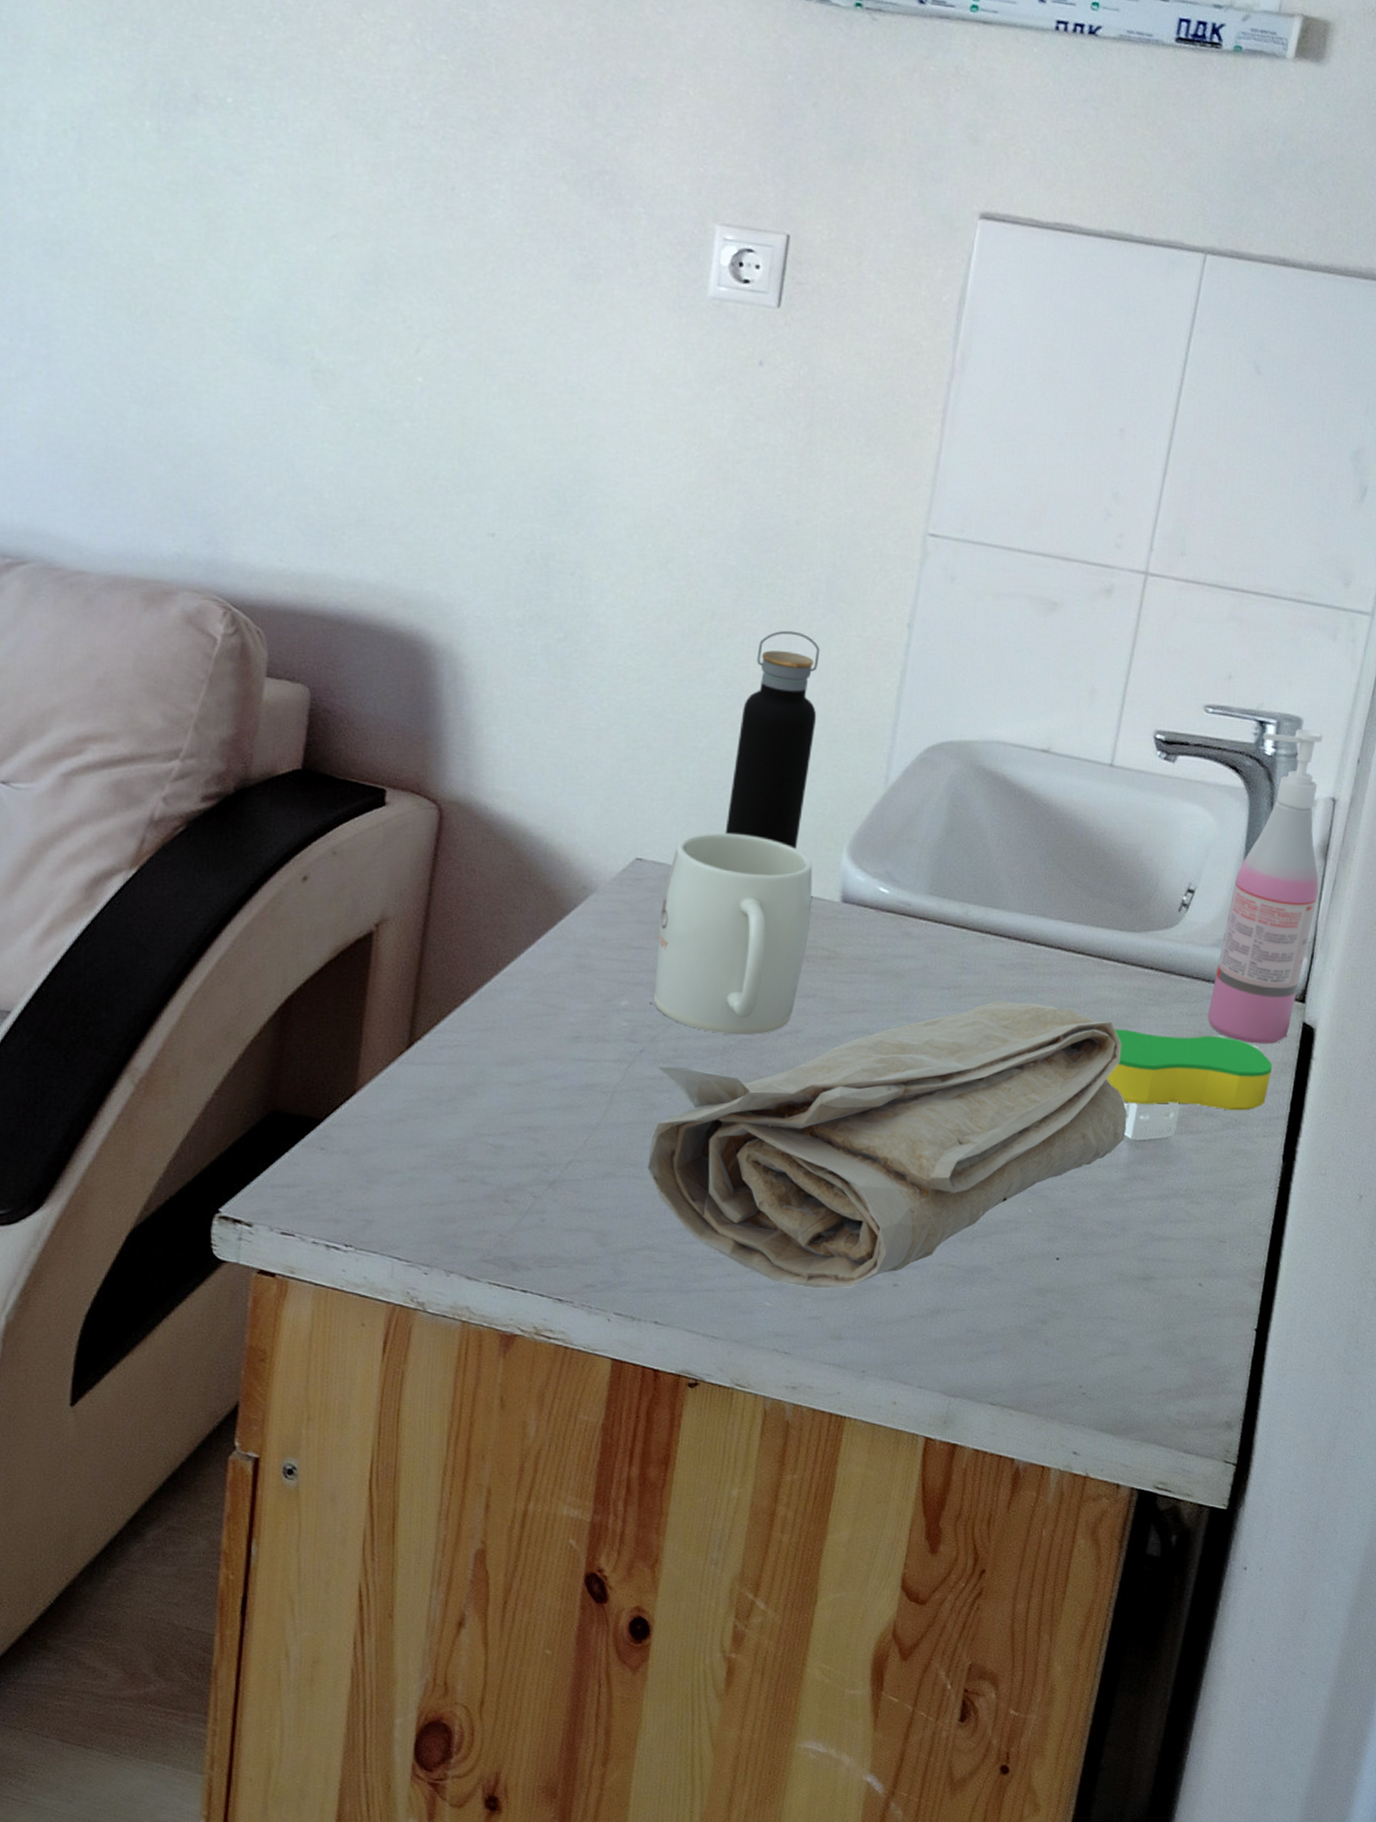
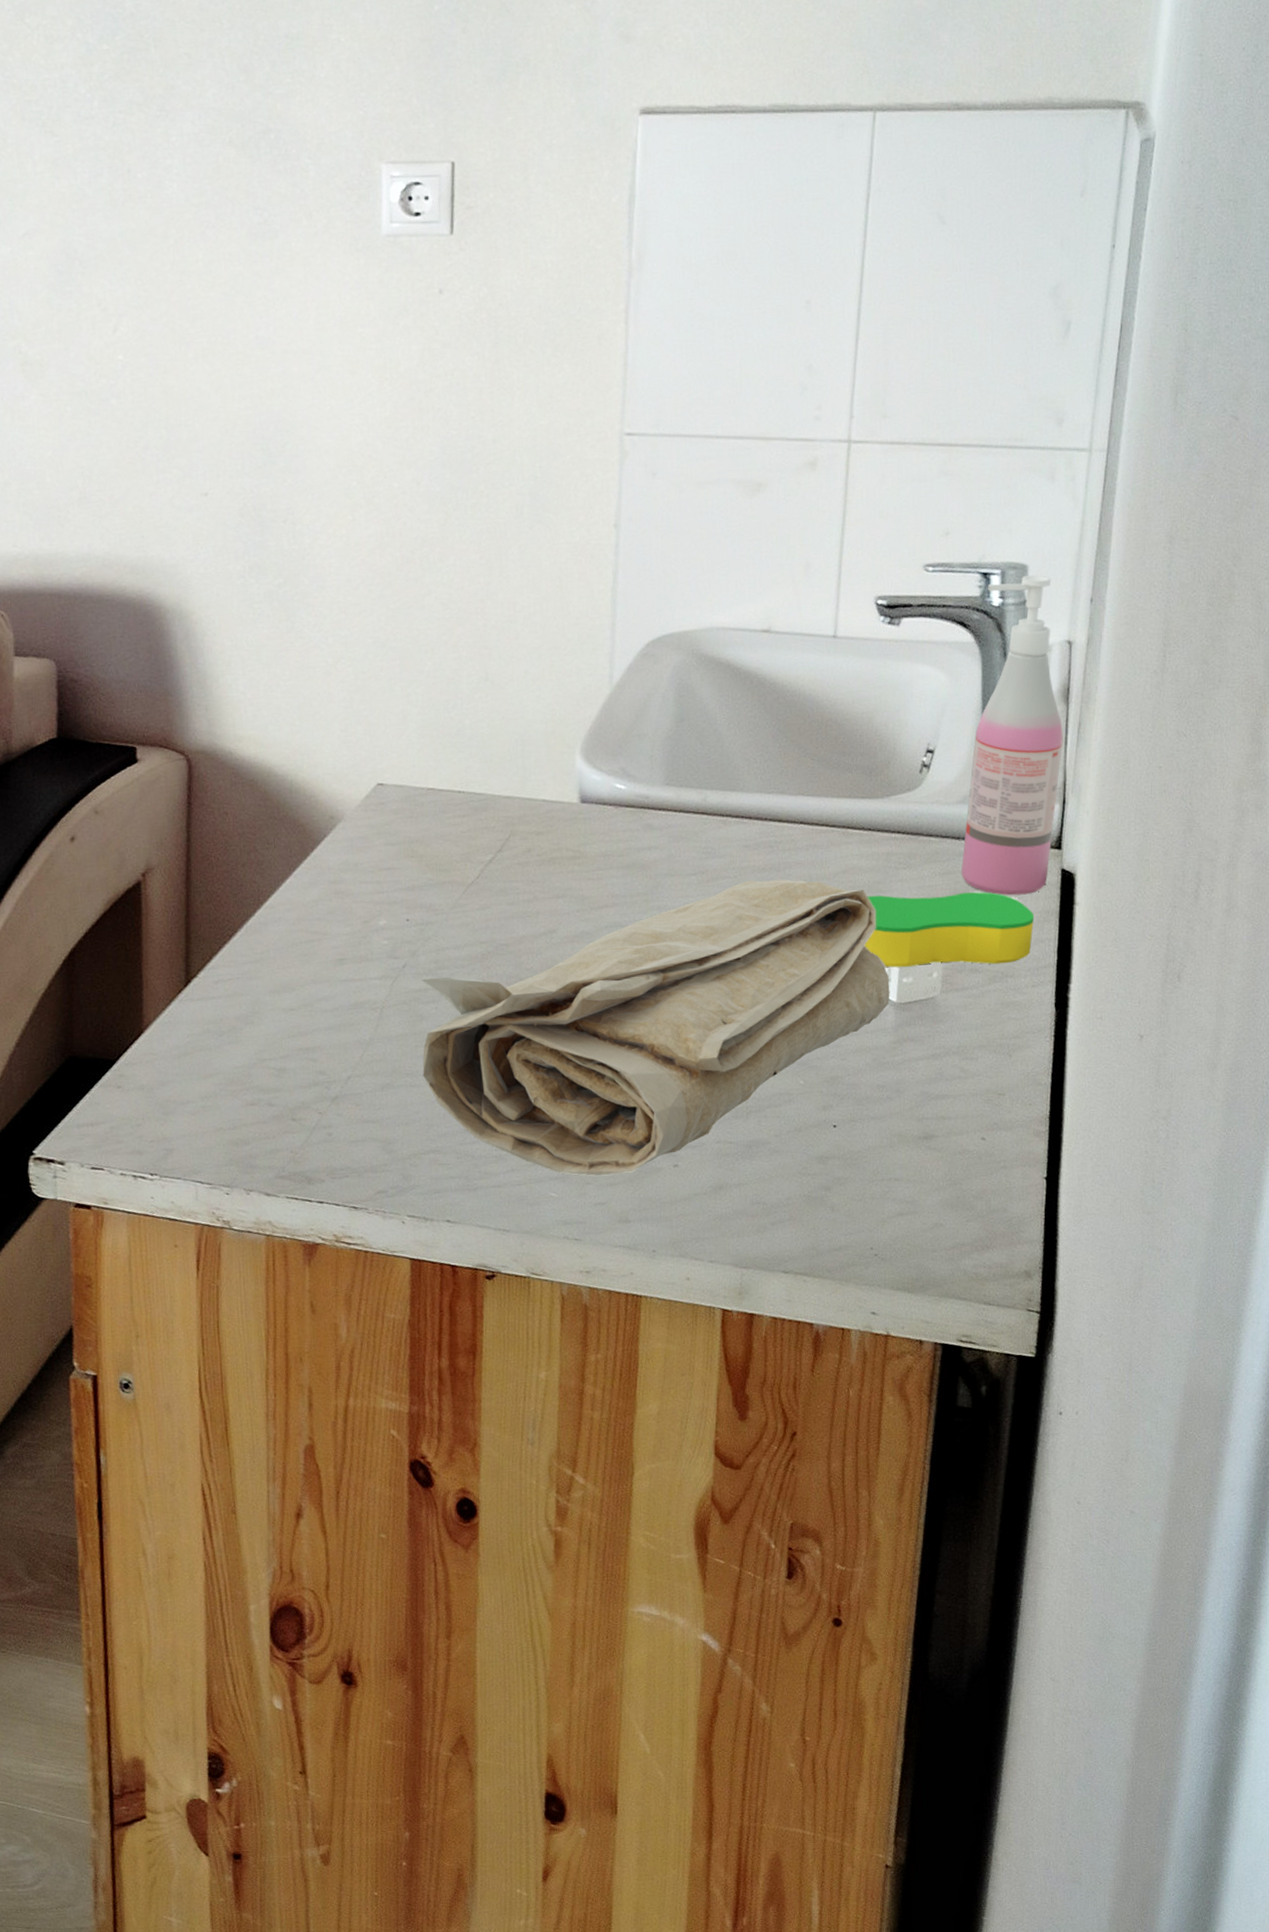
mug: present [654,832,813,1035] -> none [406,748,552,942]
water bottle: present [725,630,820,850] -> none [459,546,536,758]

